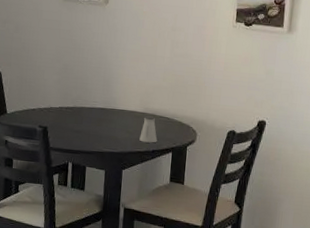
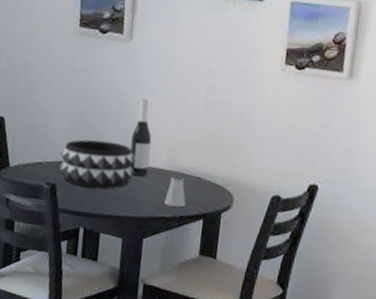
decorative bowl: none [50,89,114,129] -> present [59,139,136,189]
wine bottle: none [109,54,127,118] -> present [130,99,152,177]

